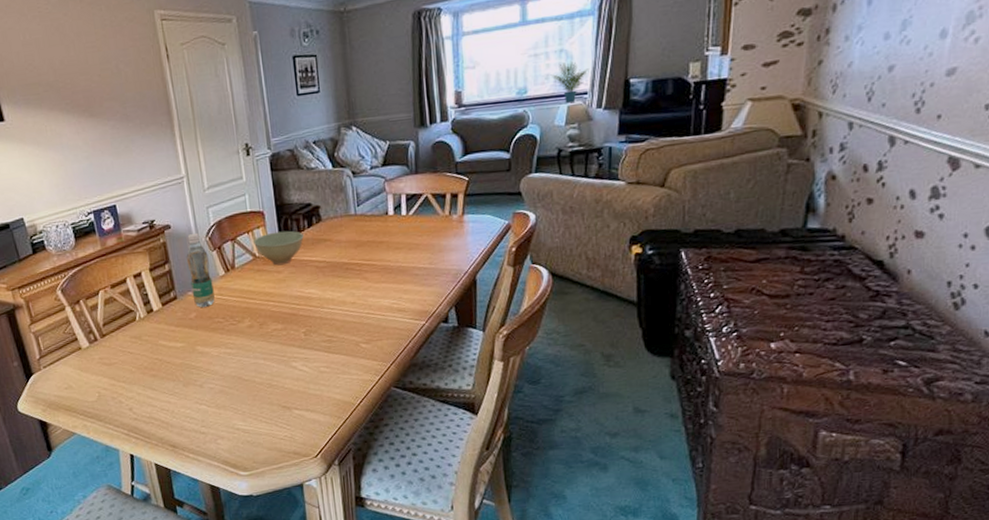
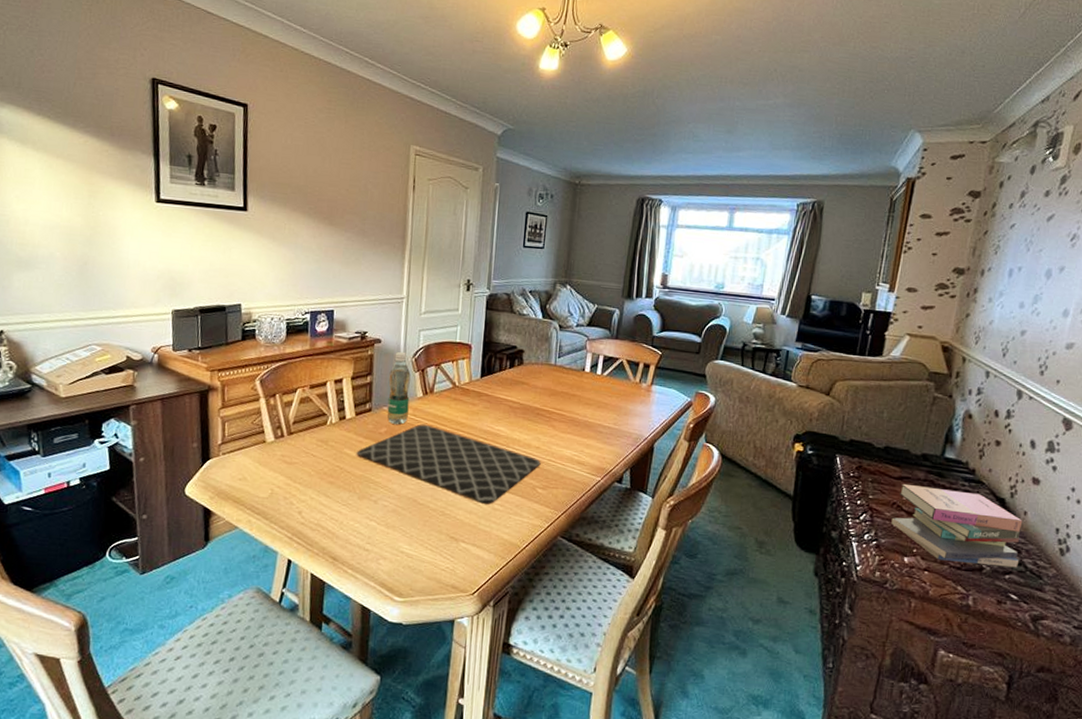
placemat: none [171,301,360,369] -> present [356,424,541,504]
bowl: present [254,230,304,266] -> none [456,366,504,399]
potted plant: present [550,62,589,104] -> none [746,269,779,306]
books: none [752,260,907,340] -> present [891,483,1023,568]

